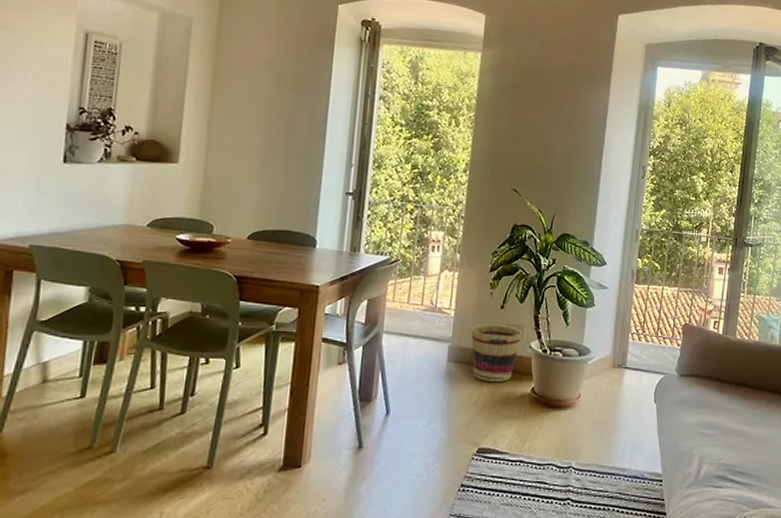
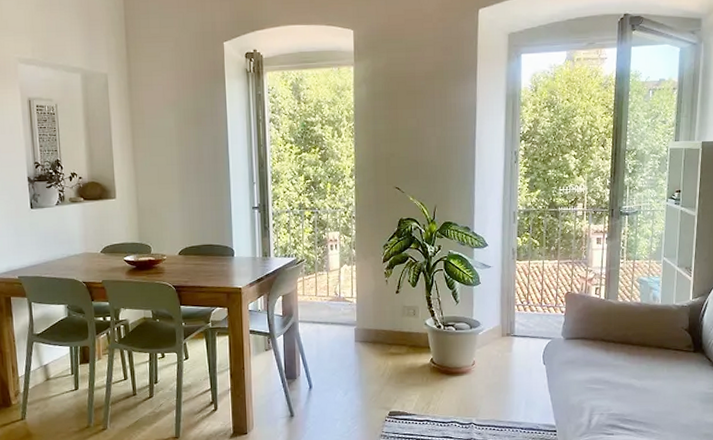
basket: present [471,323,522,382] -> none [372,306,417,356]

